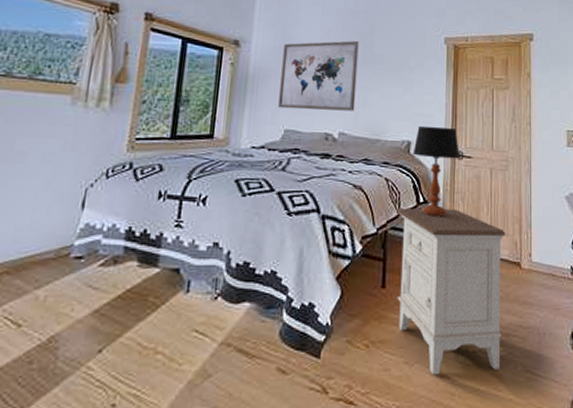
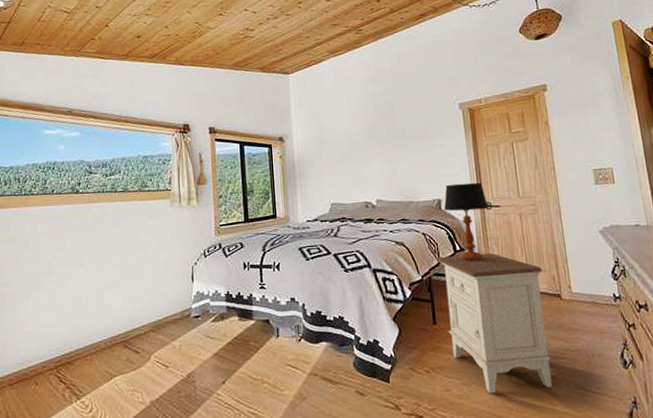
wall art: present [277,40,359,112] -> none [319,120,387,187]

